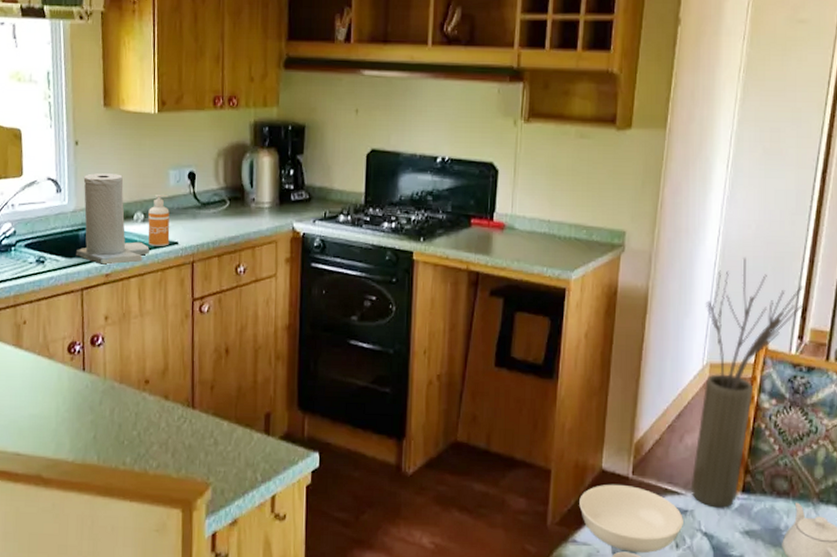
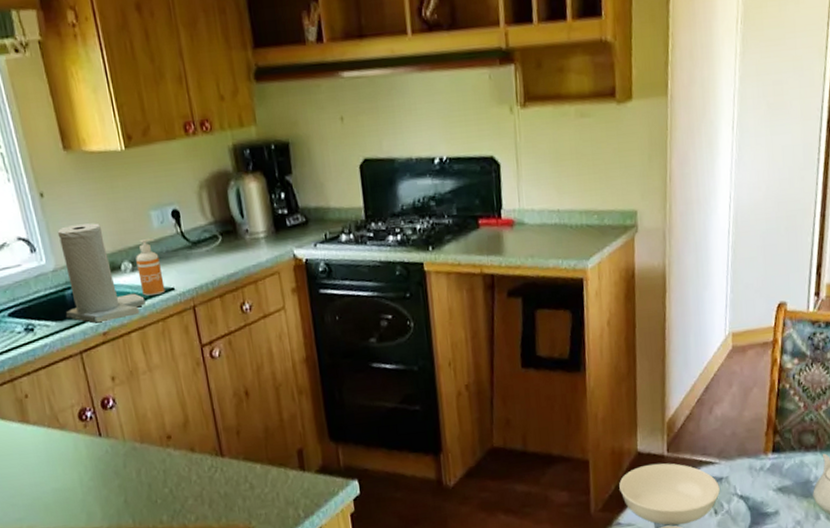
vase: present [690,257,804,508] -> none [723,220,818,472]

